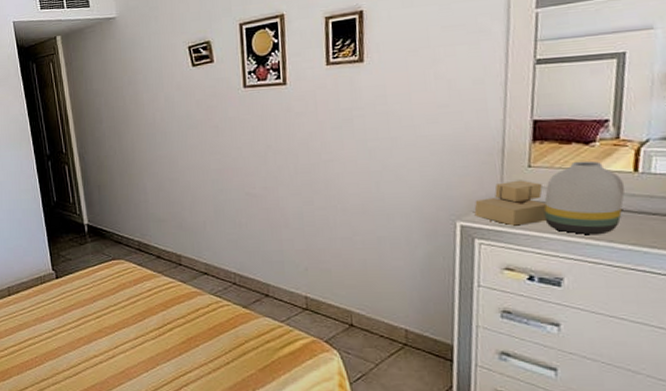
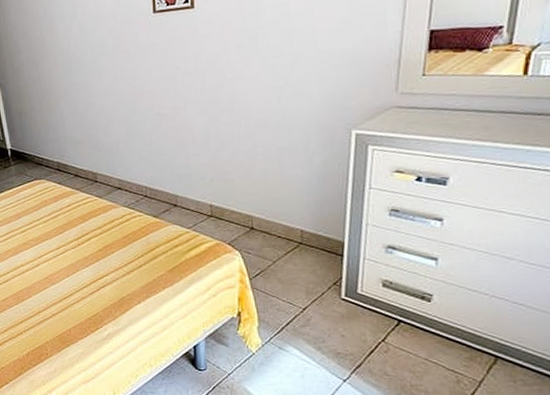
jewelry box: present [474,180,547,226] -> none [369,88,438,132]
vase: present [543,160,625,235] -> none [434,66,514,137]

